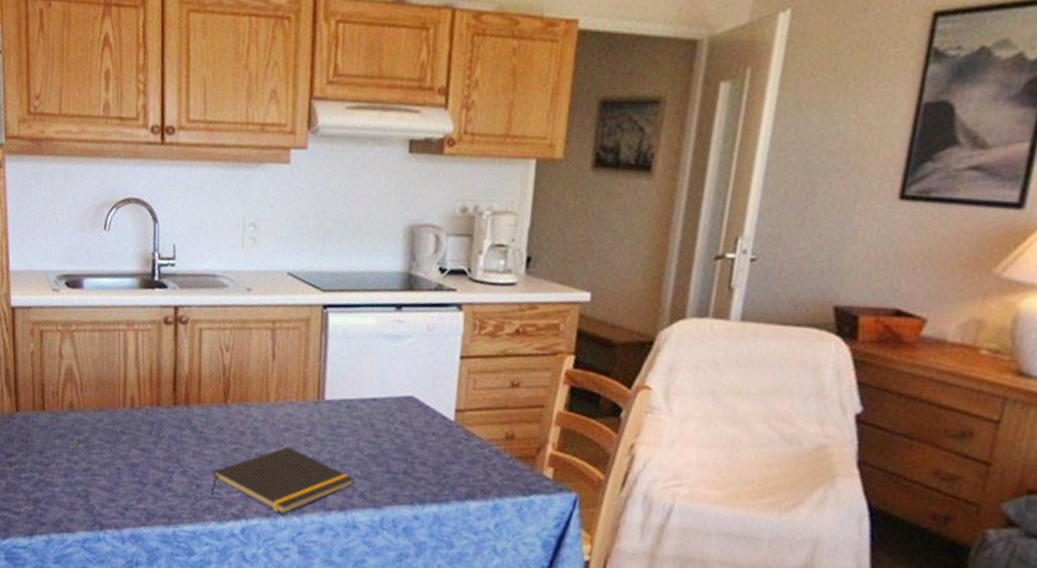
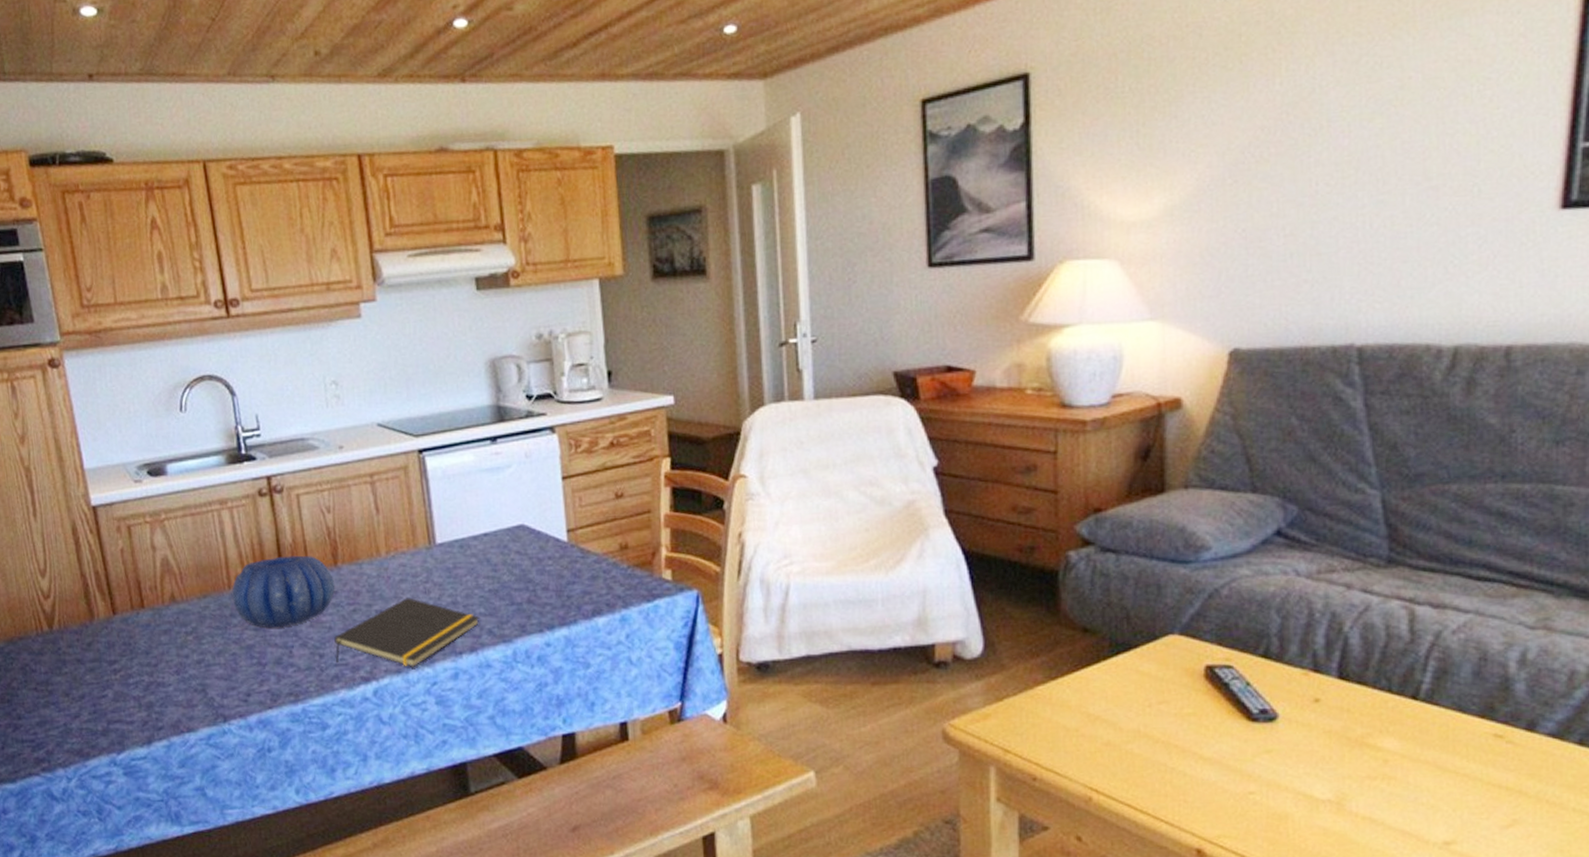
decorative bowl: none [125,385,222,453] -> present [232,555,335,628]

